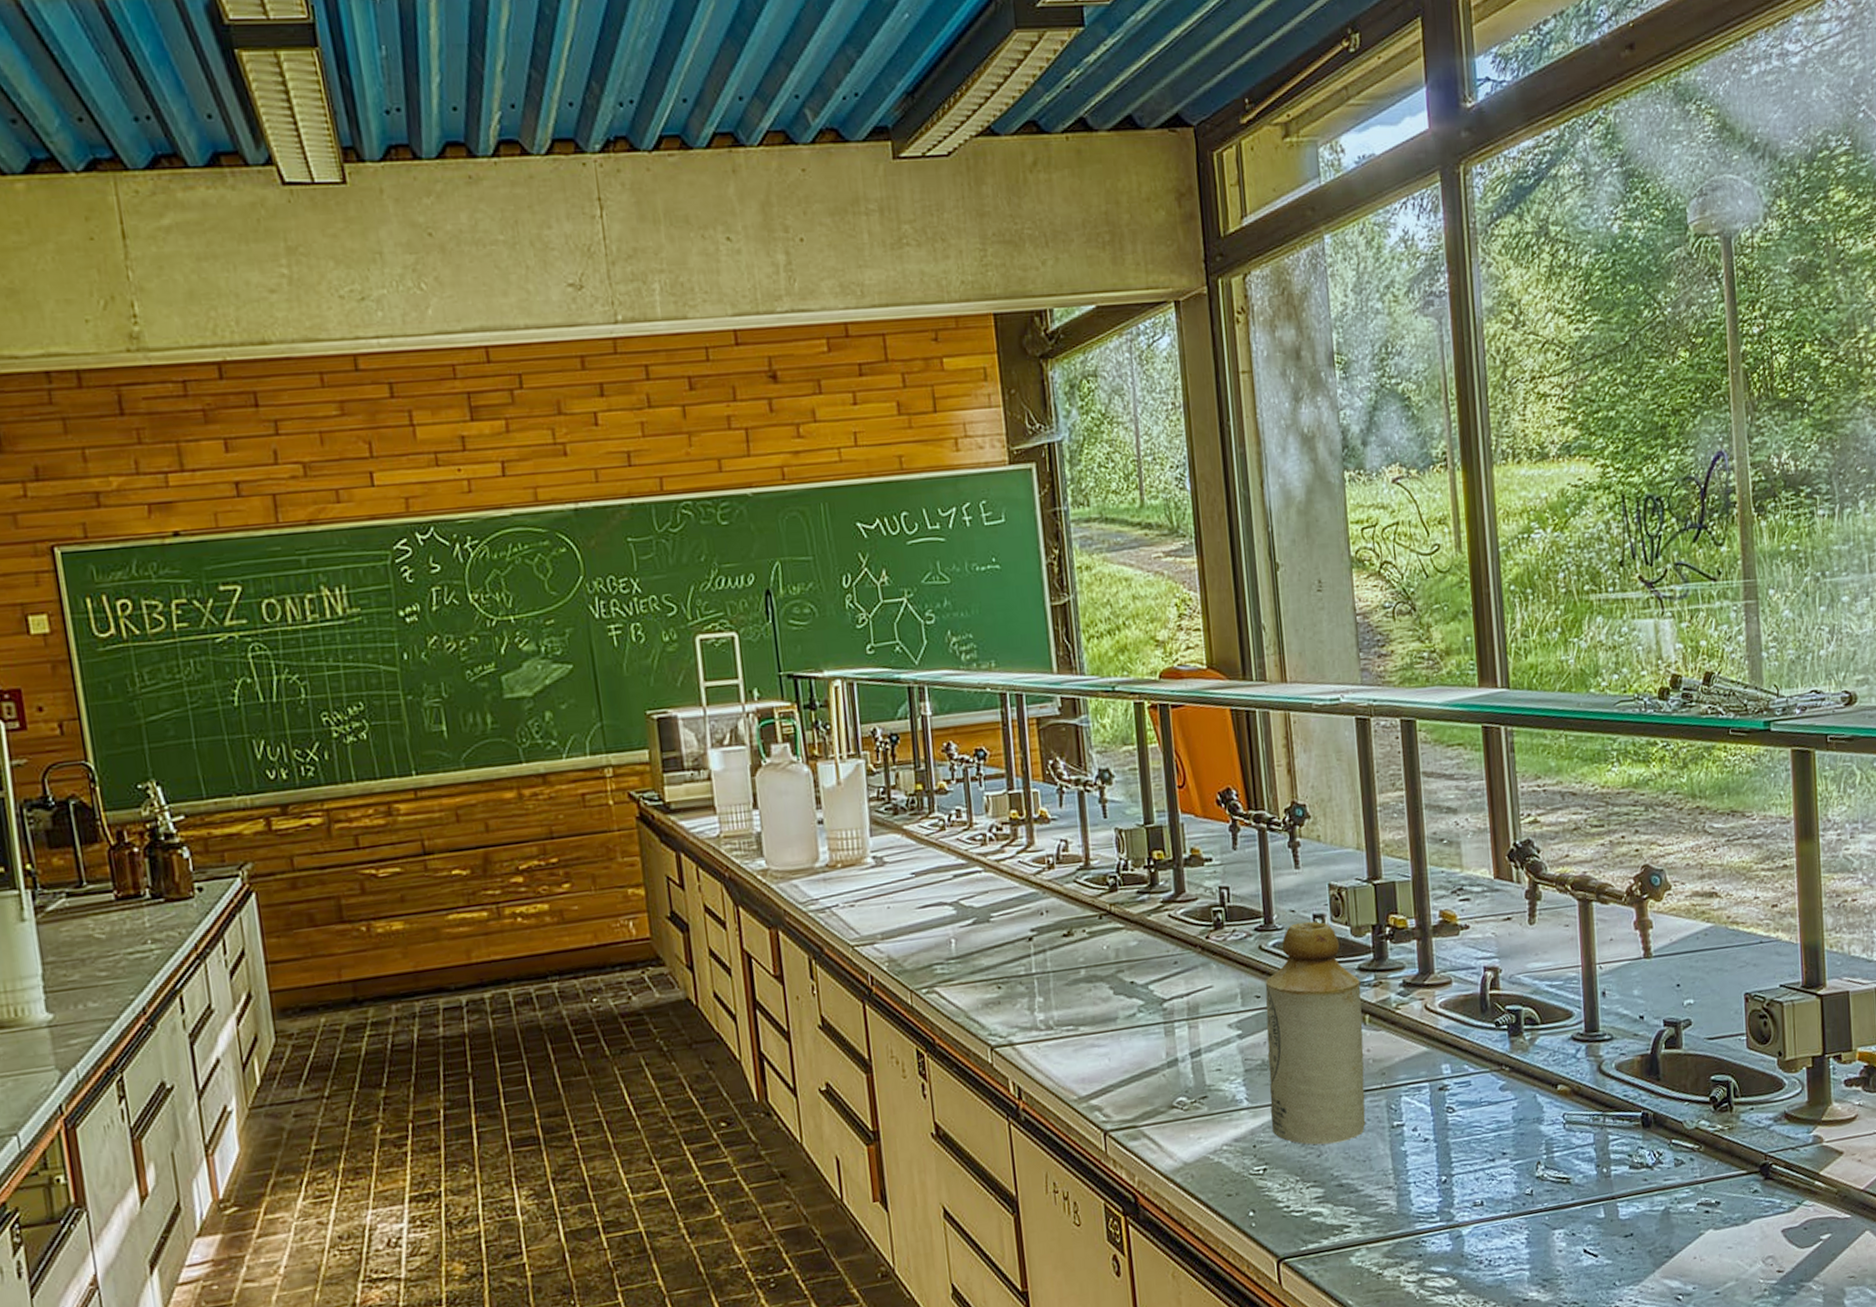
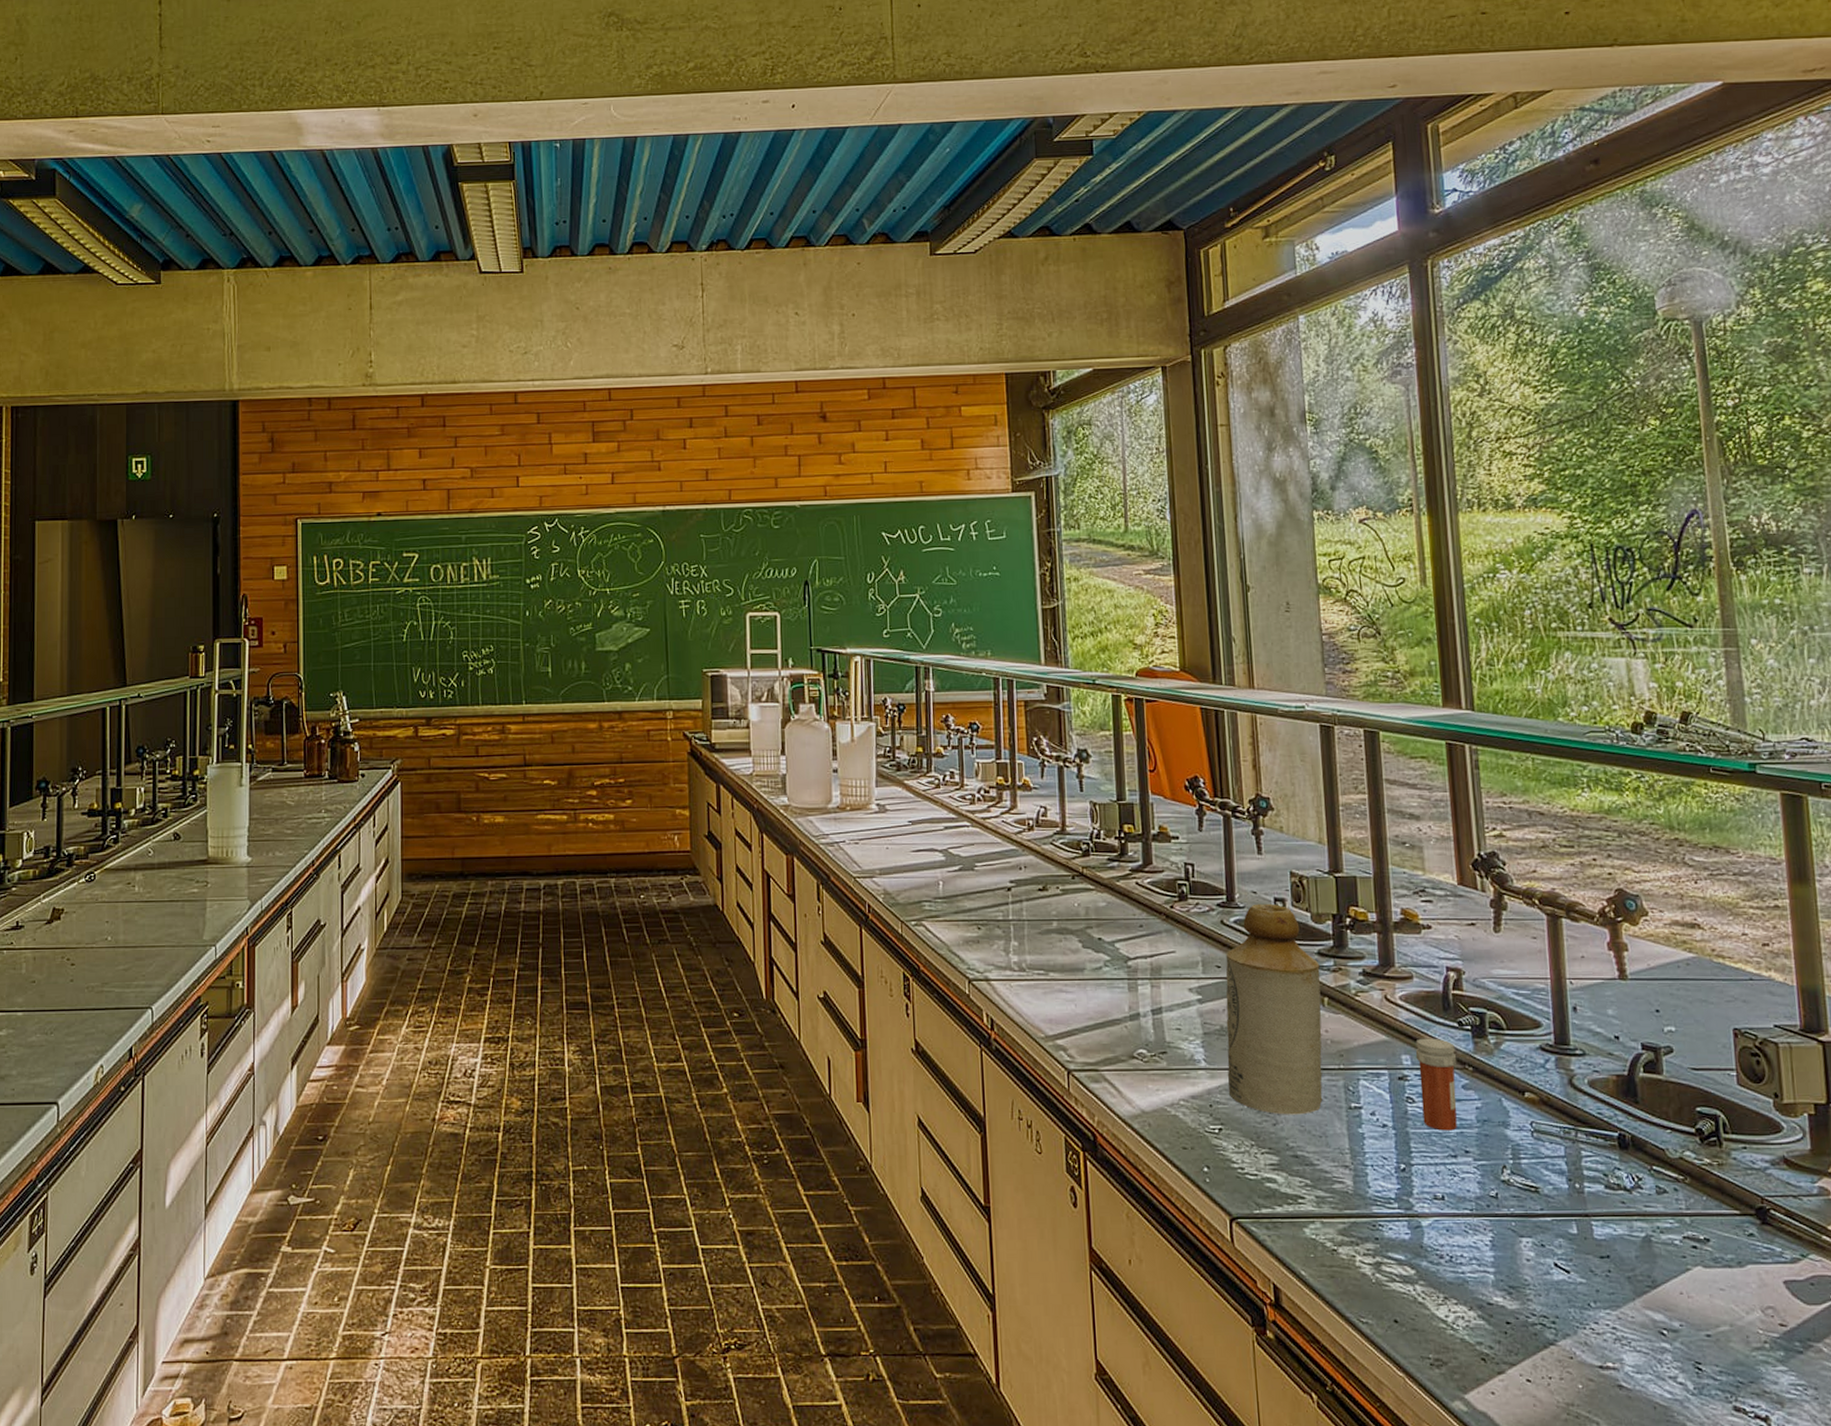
medicine: none [1454,1042,1495,1137] -> present [1415,1038,1457,1131]

